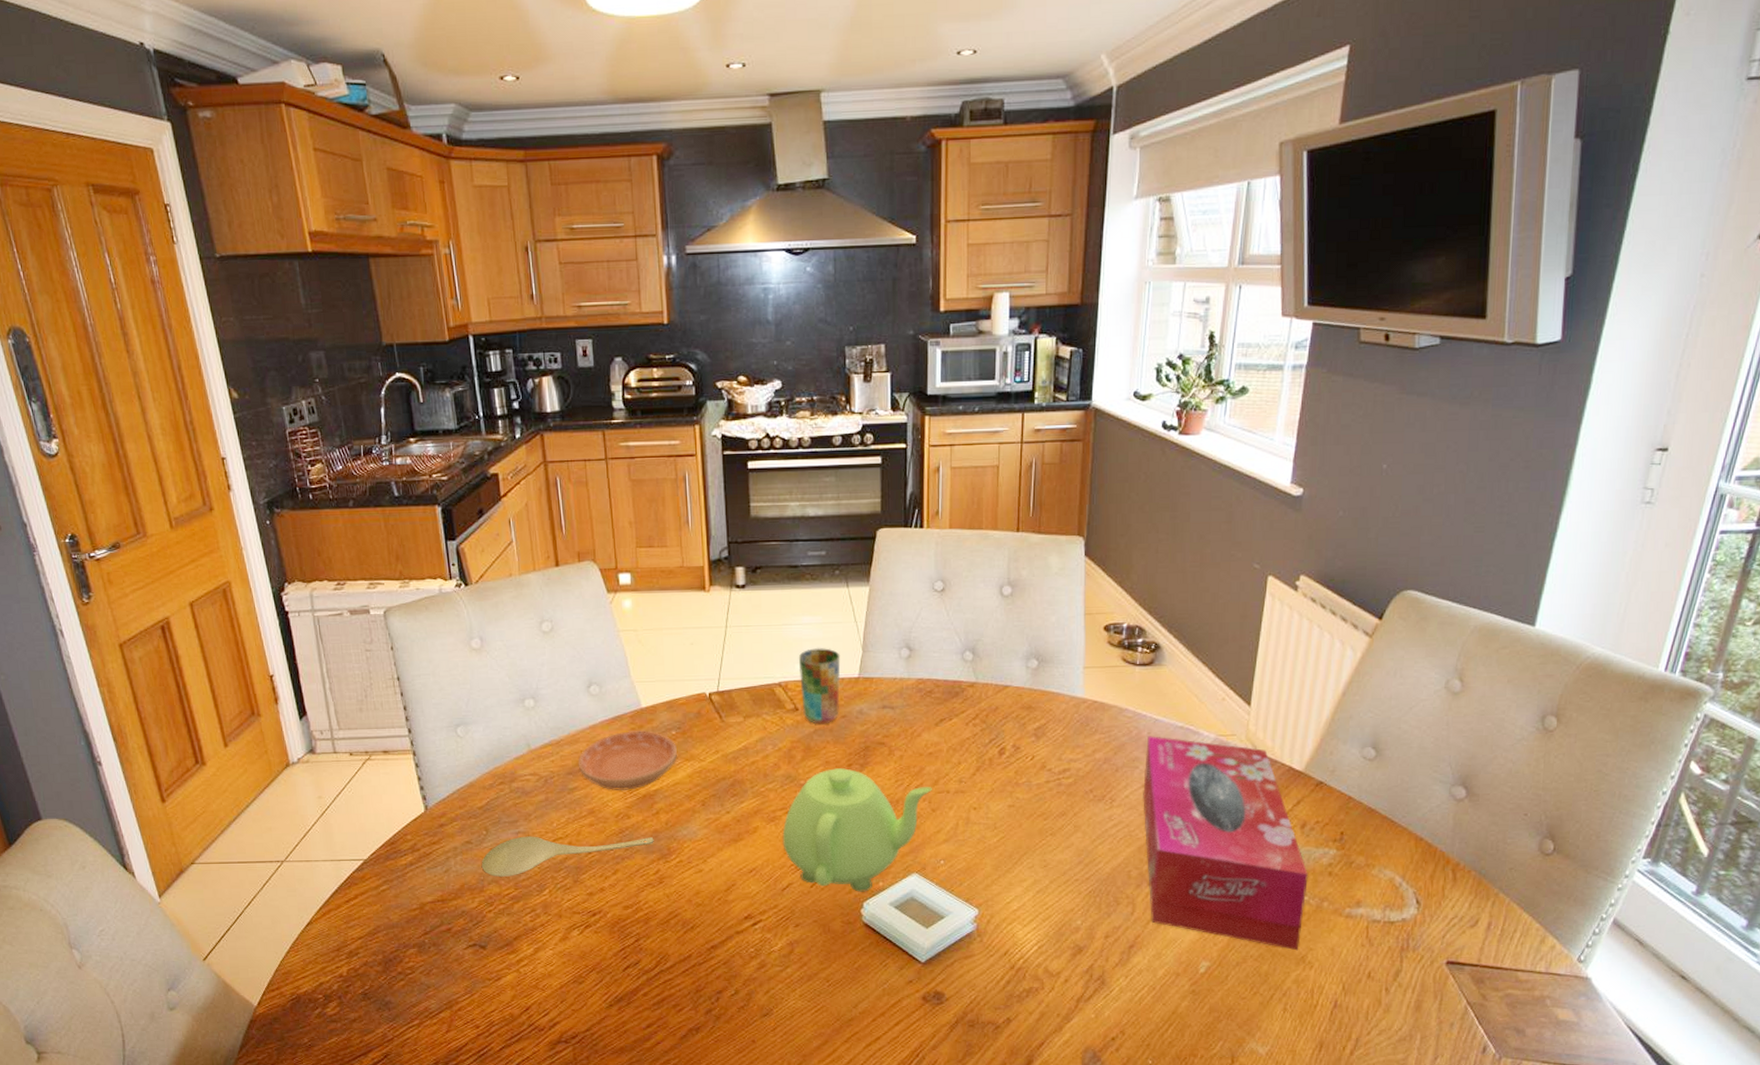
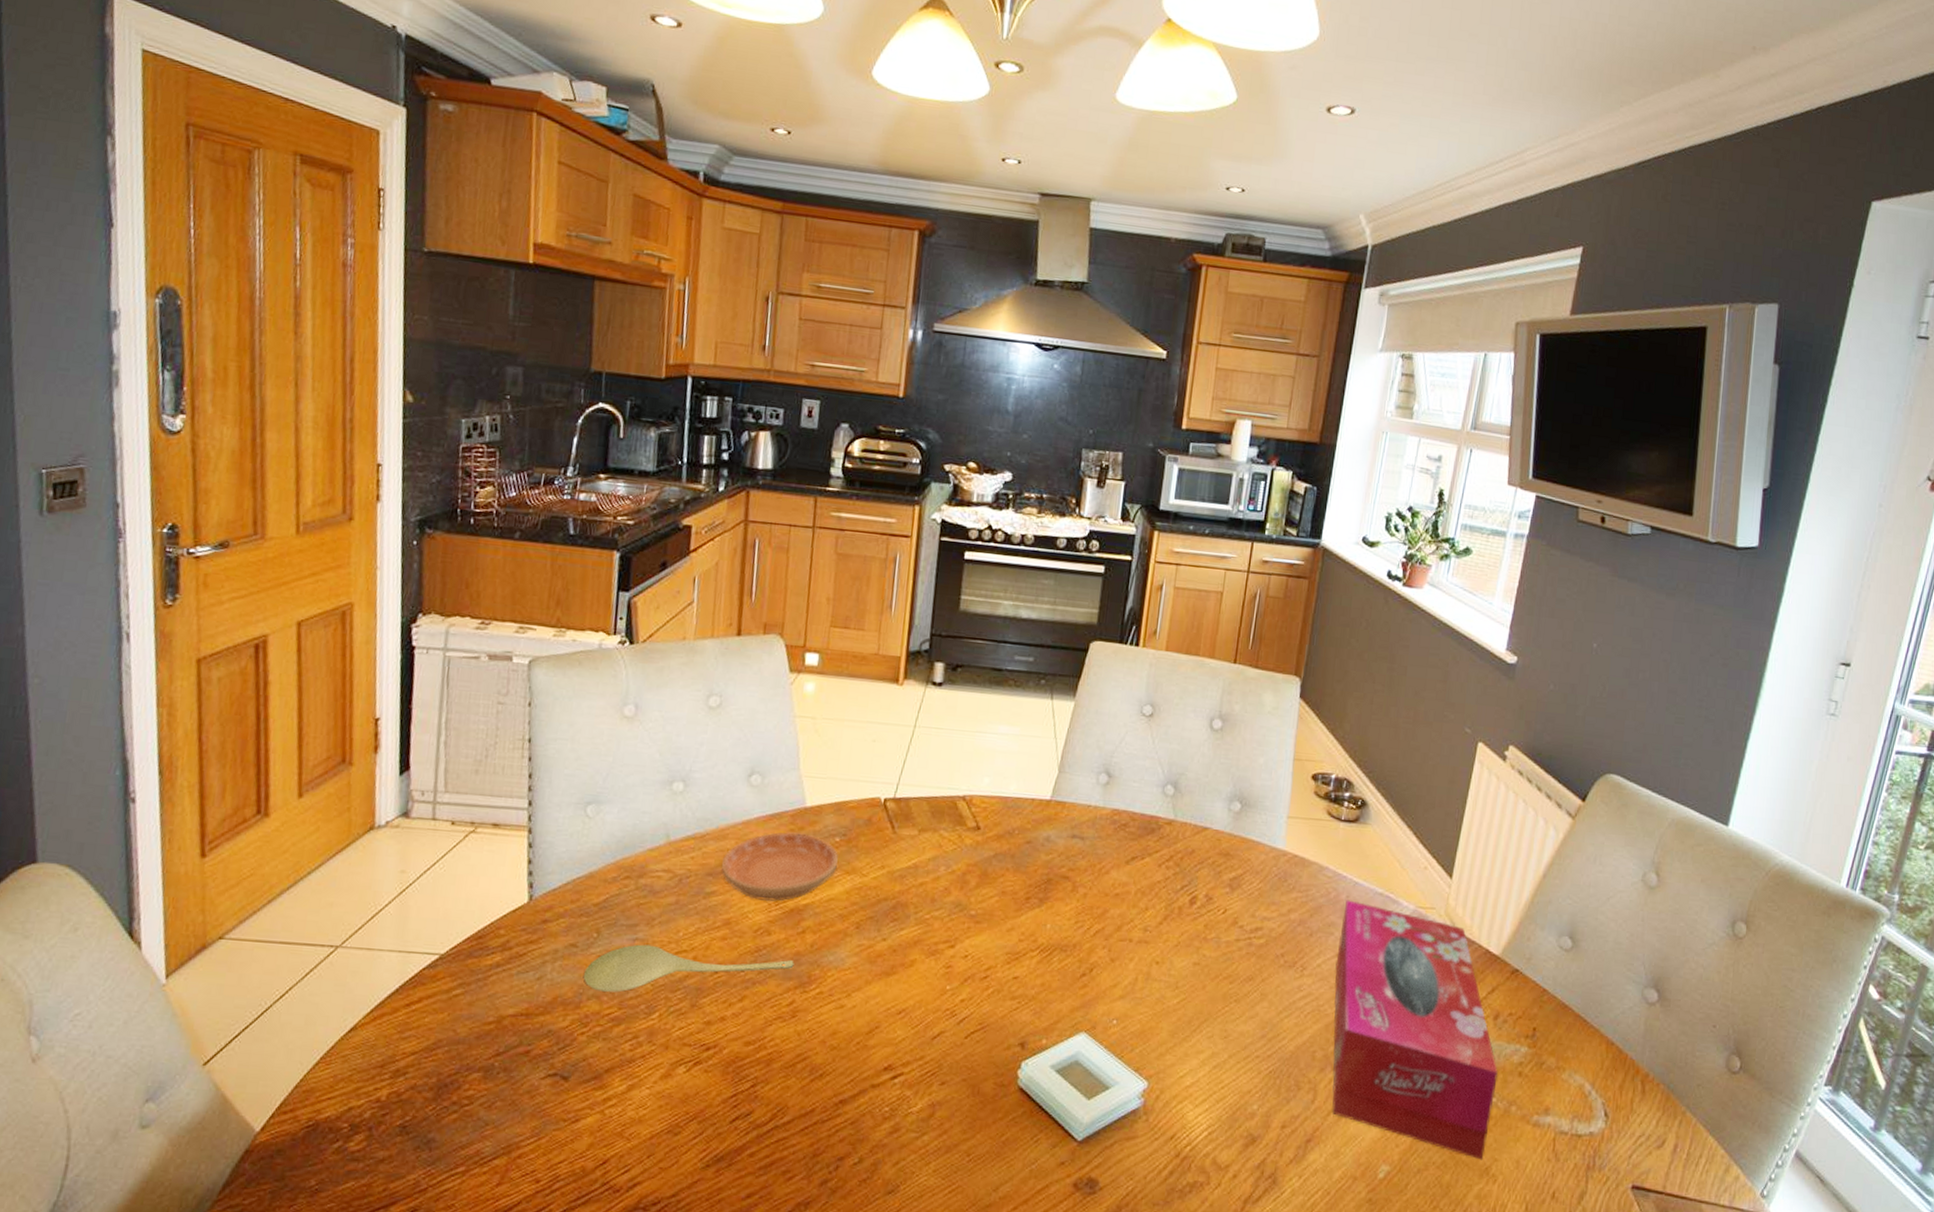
teapot: present [782,768,932,892] -> none [940,900,1114,1050]
cup: present [798,647,841,725] -> none [985,761,1034,849]

